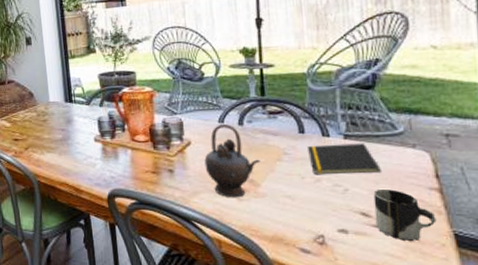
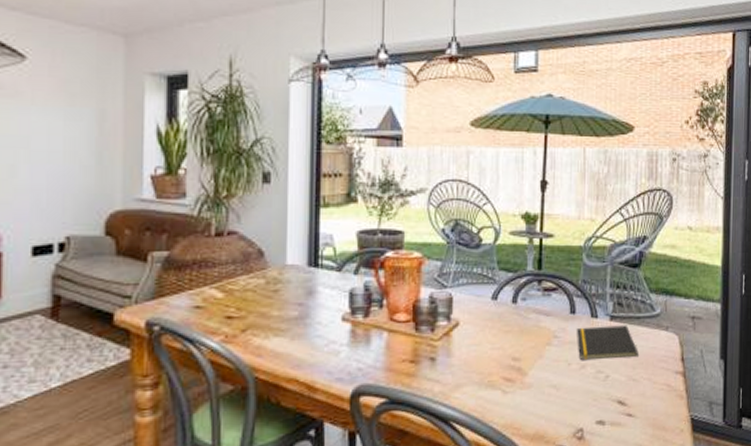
teapot: present [204,123,261,198] -> none [471,300,530,391]
cup: present [373,188,437,242] -> none [629,373,679,430]

